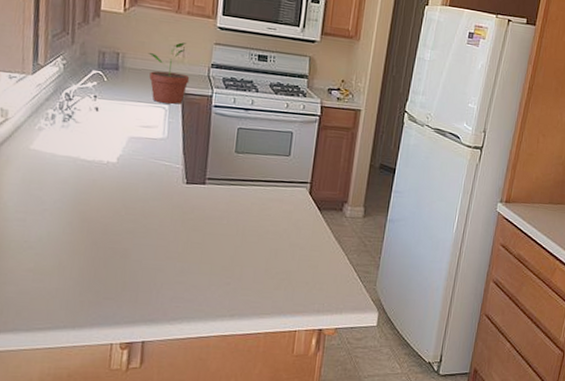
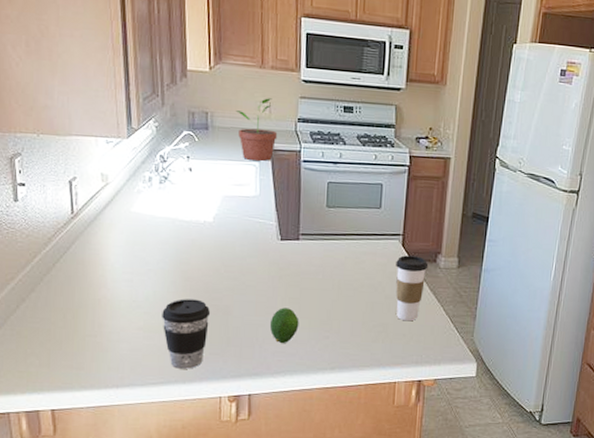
coffee cup: none [54,240,108,314] -> present [162,299,211,369]
fruit: none [169,252,201,290] -> present [270,307,299,344]
coffee cup: none [300,203,335,270] -> present [396,255,429,322]

